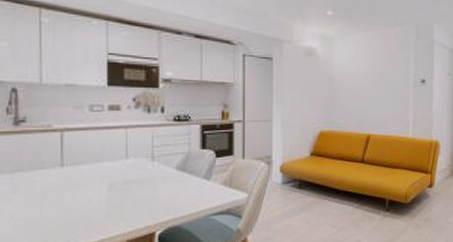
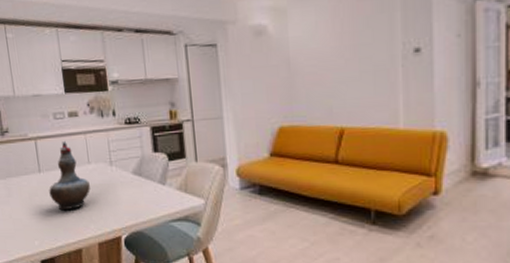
decorative vase: none [71,134,125,208] -> present [49,140,90,211]

